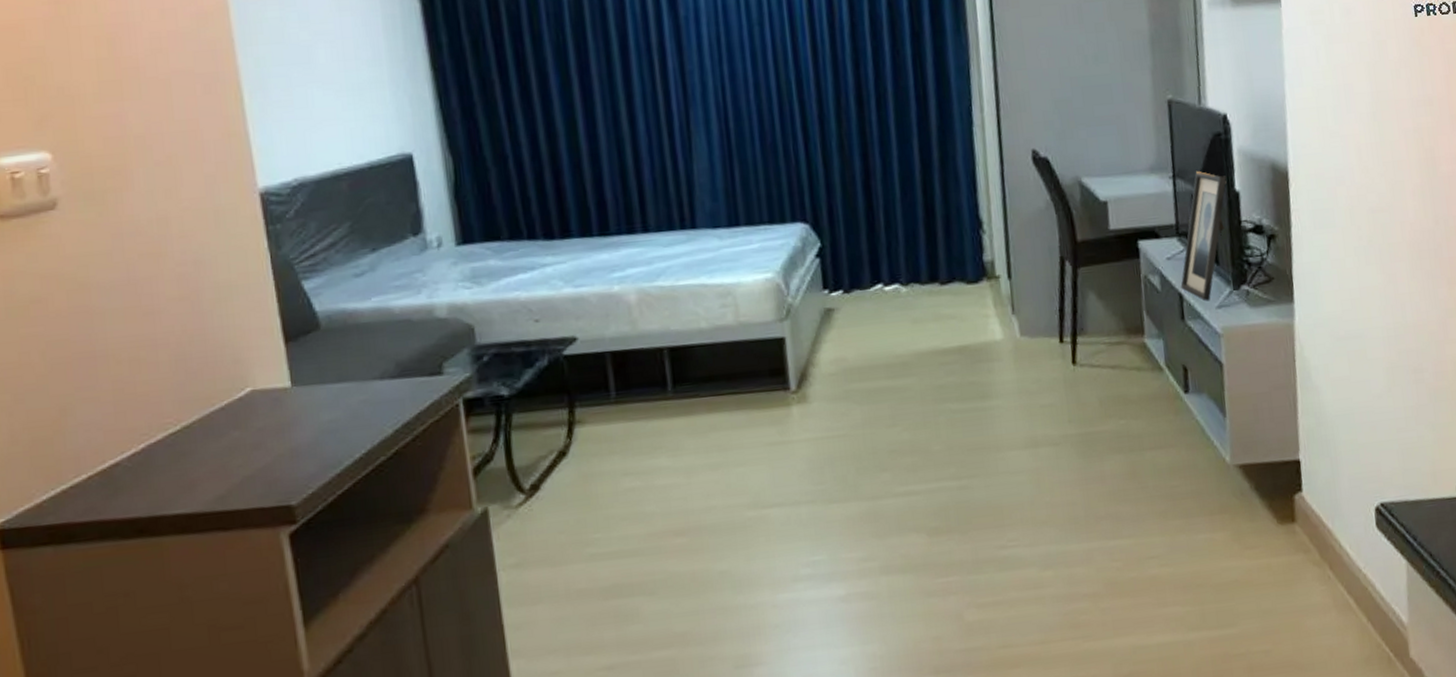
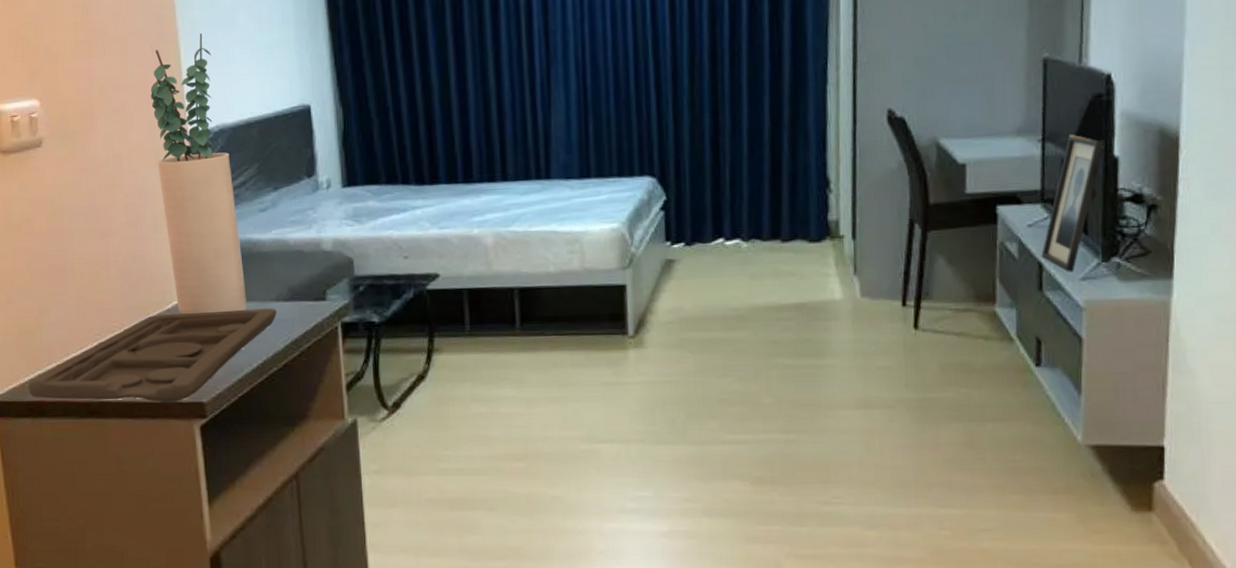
decorative tray: none [46,387,382,520] -> present [27,308,277,403]
vase: none [205,73,344,404] -> present [150,34,247,315]

